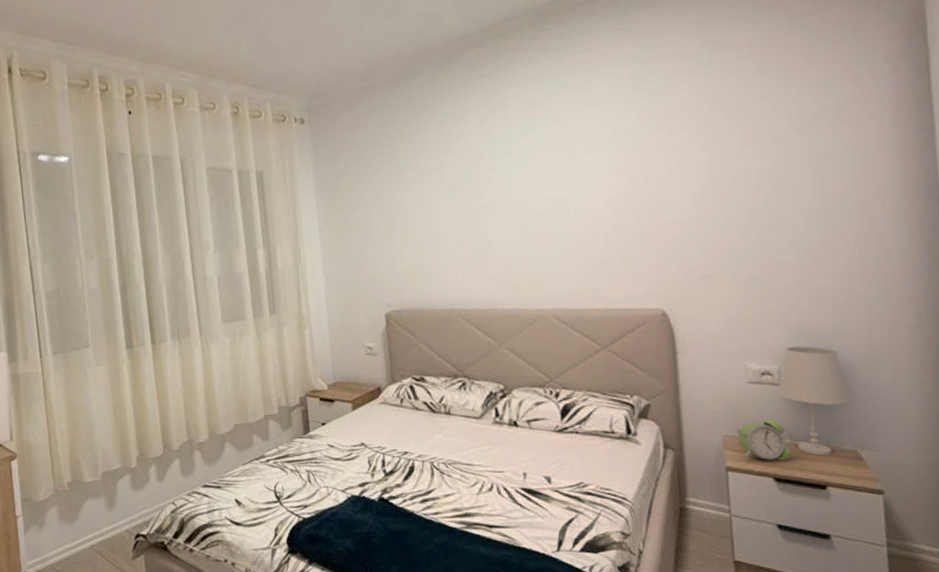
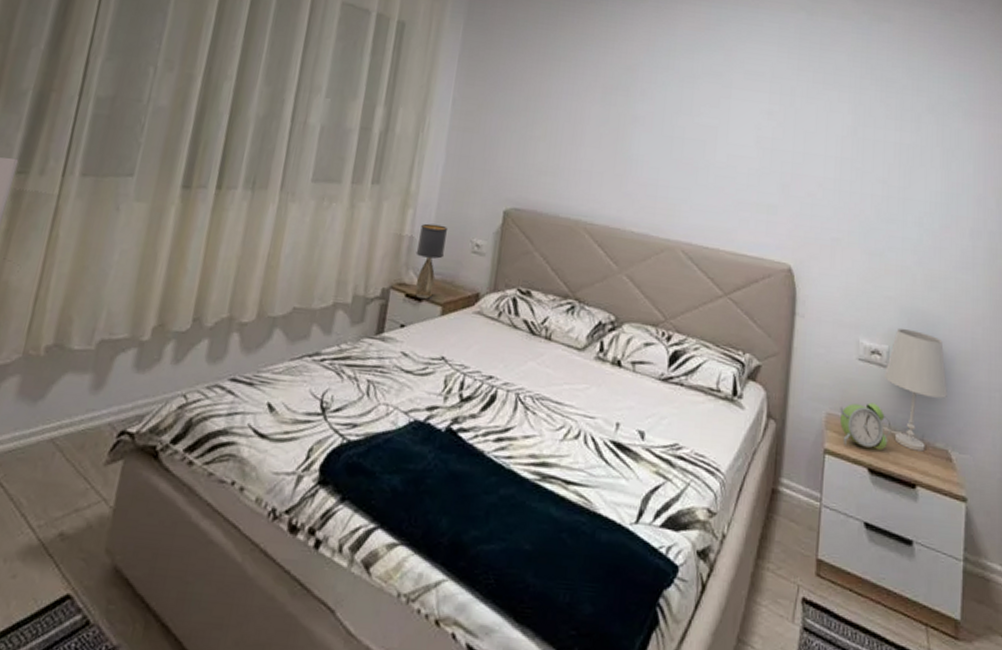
table lamp: none [319,337,344,399] -> present [415,223,449,299]

